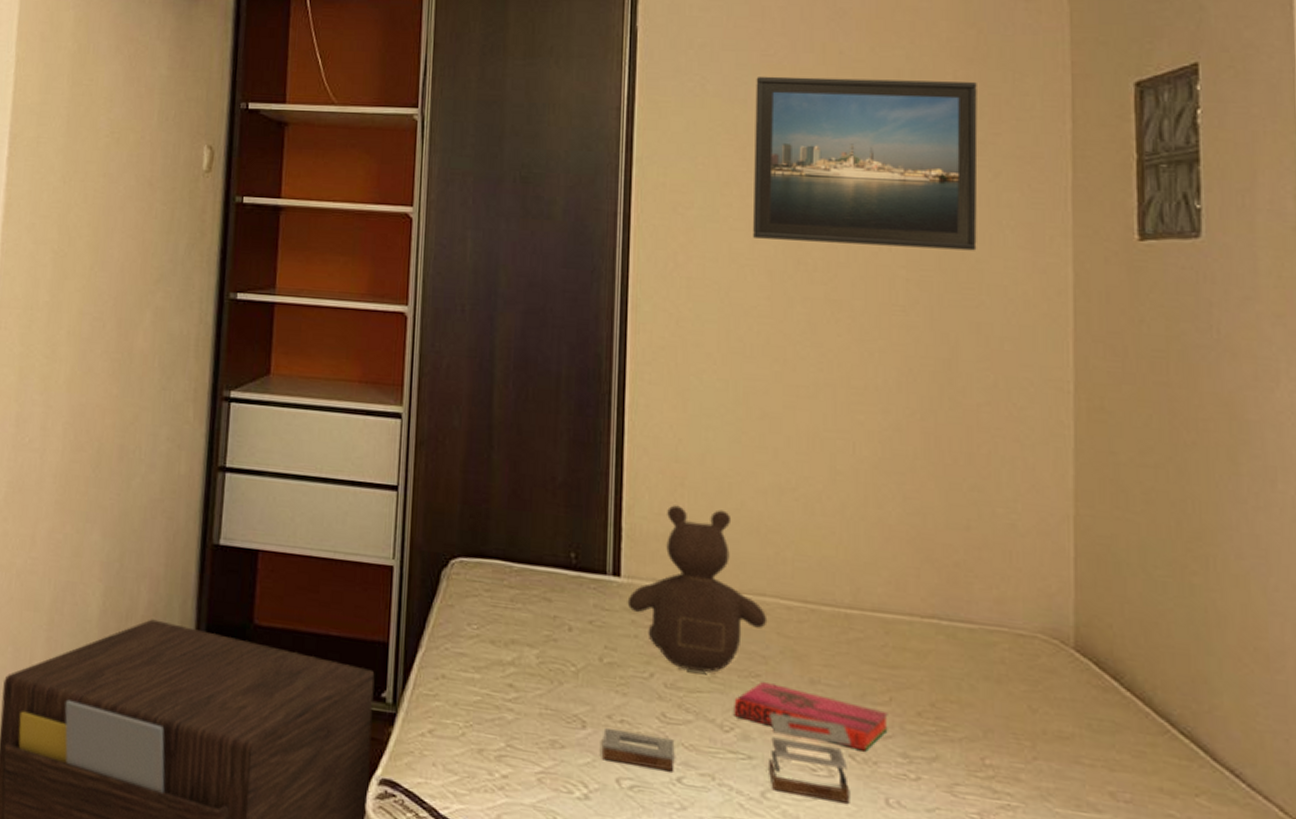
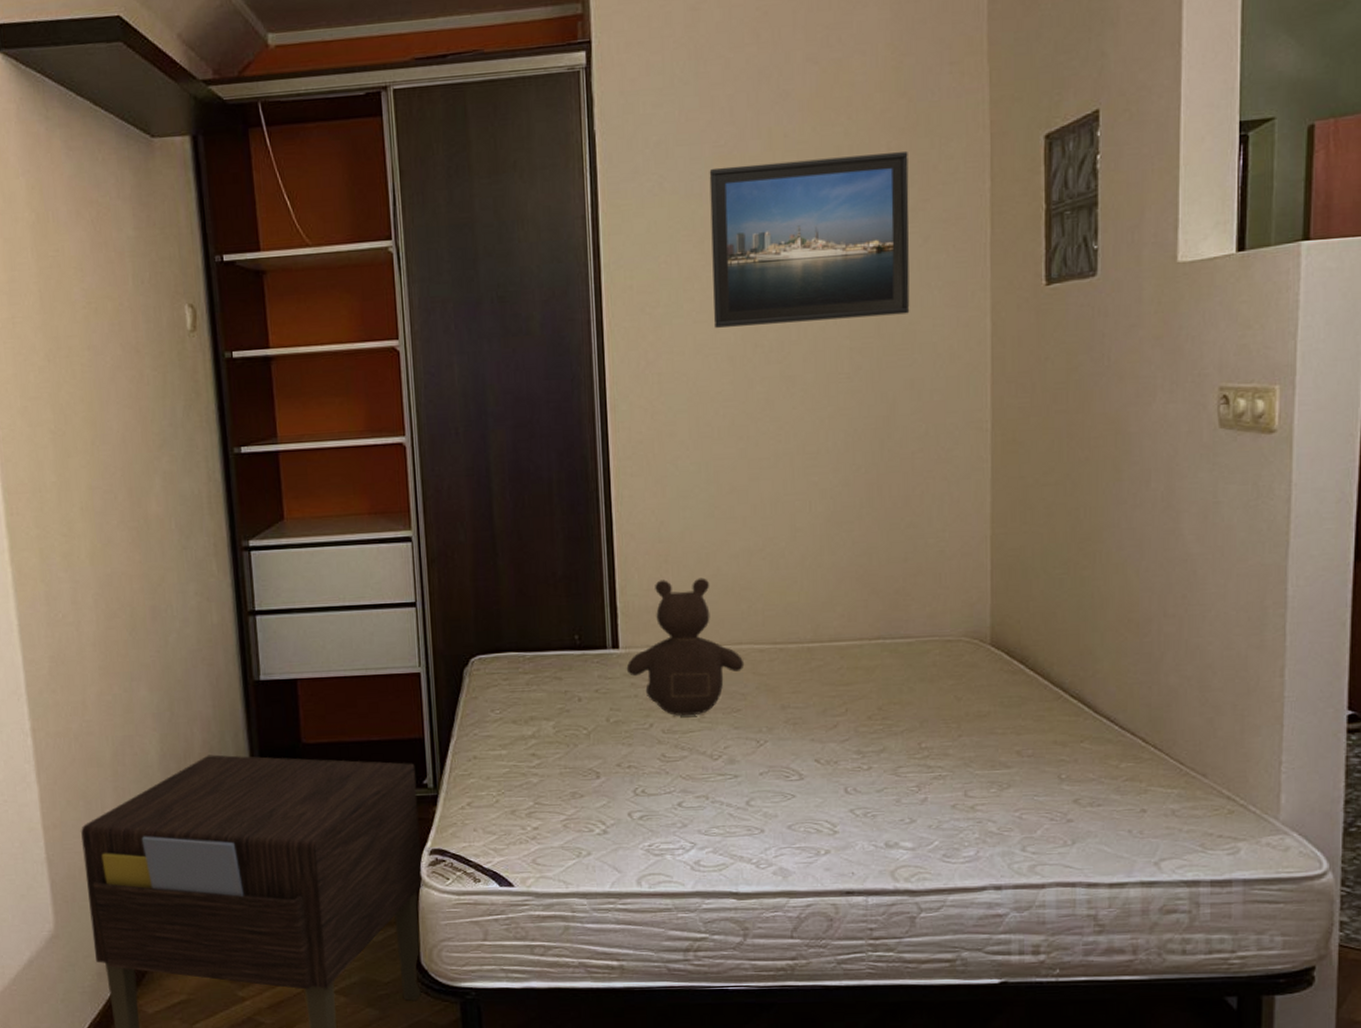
tray: present [602,712,852,804] -> none [615,737,817,800]
hardback book: present [734,681,888,752] -> none [720,714,845,755]

